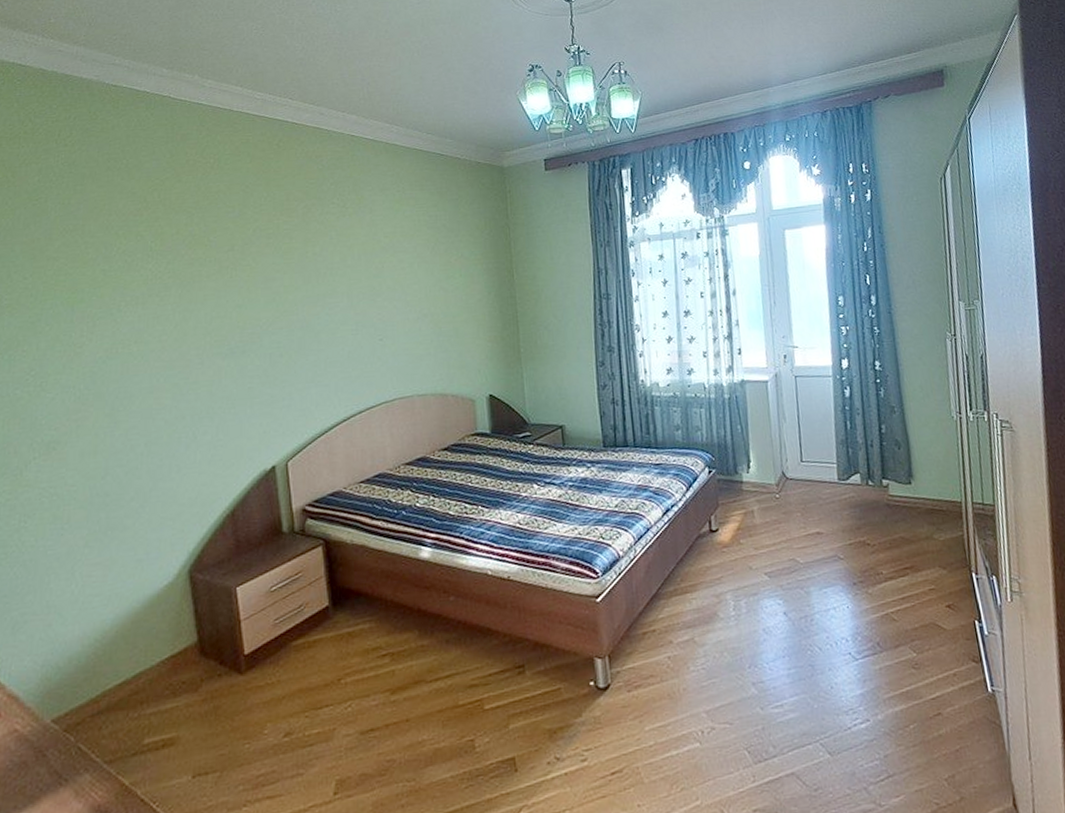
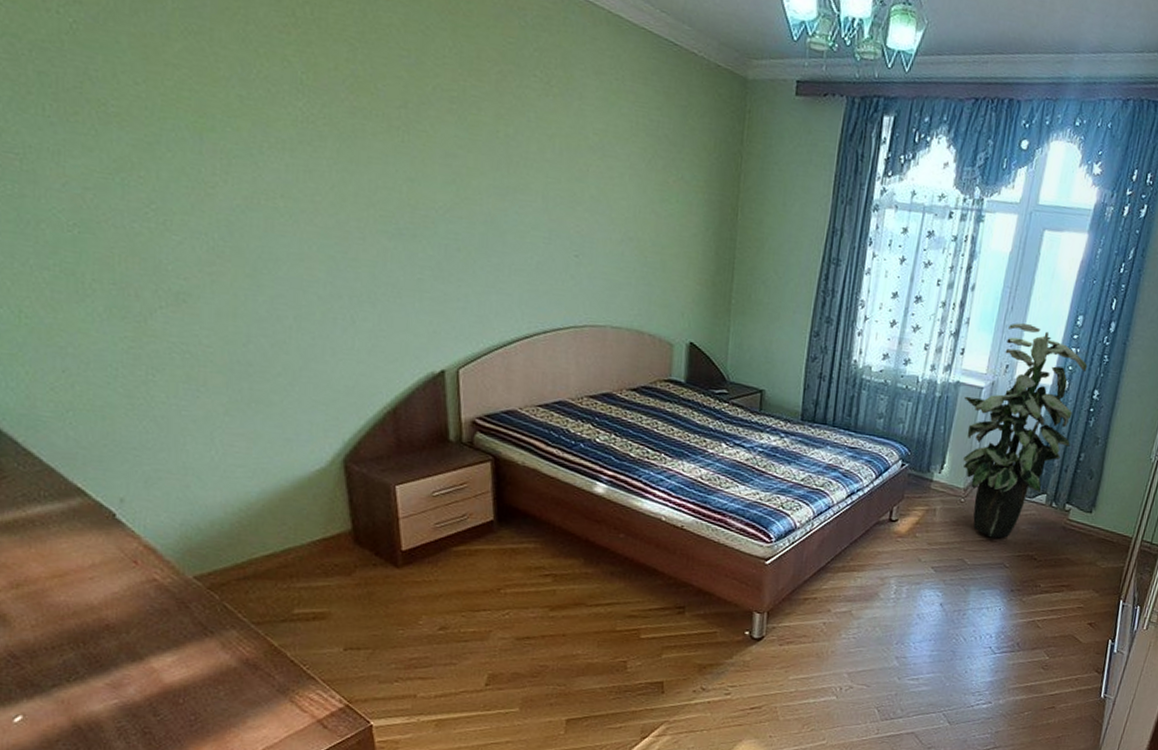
indoor plant: none [753,314,868,530] -> present [963,323,1088,539]

